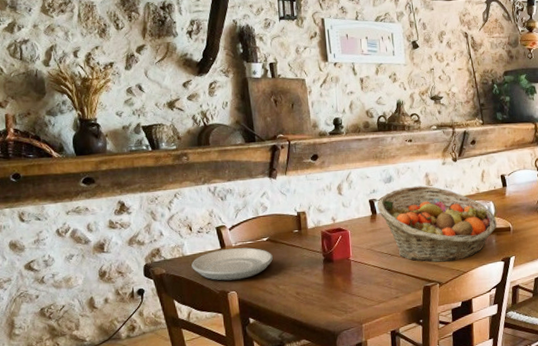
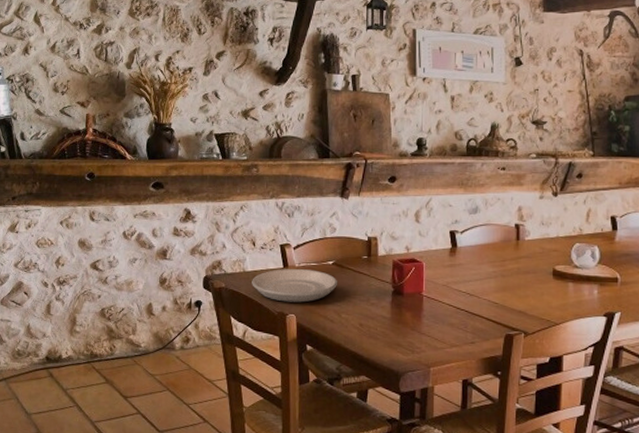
fruit basket: present [377,185,497,263] -> none [458,220,602,310]

